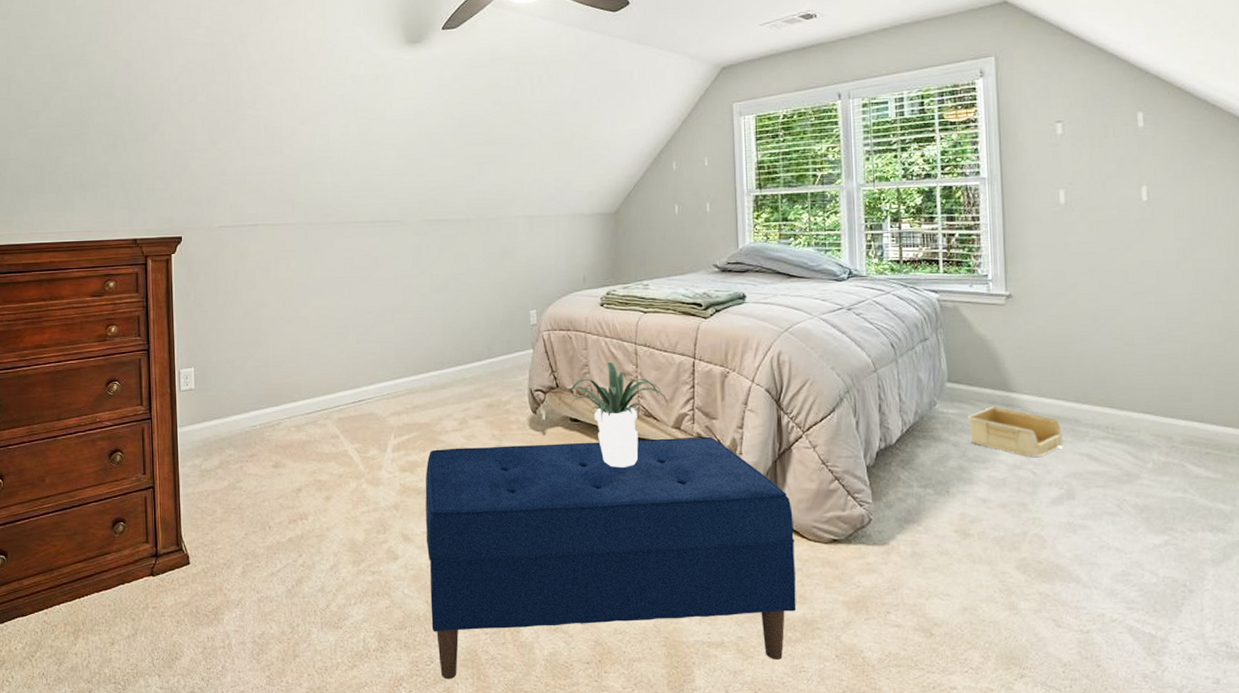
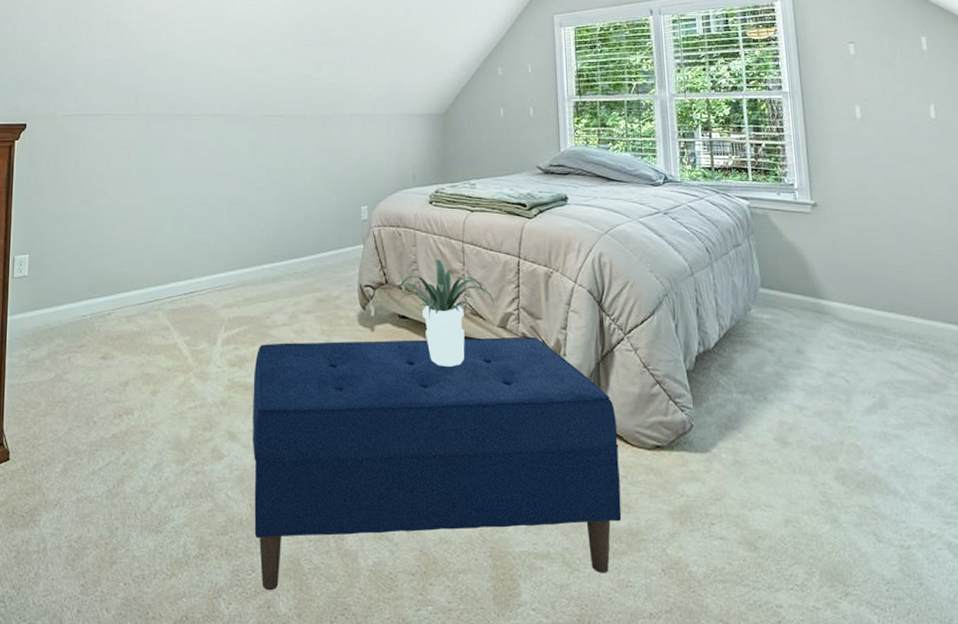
storage bin: present [966,406,1063,457] -> none [780,312,873,364]

